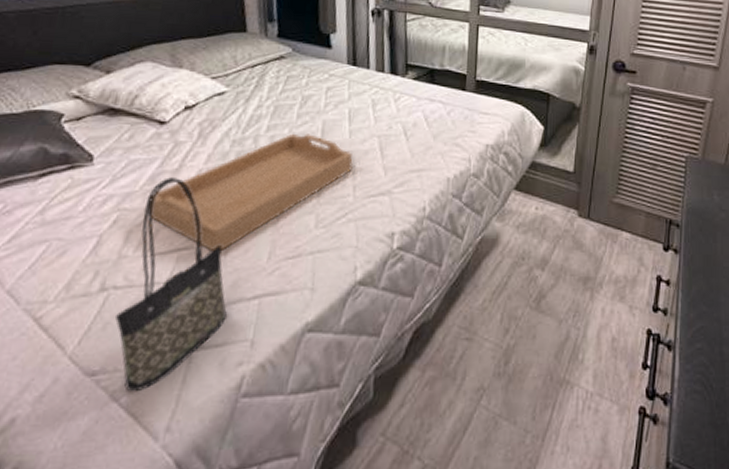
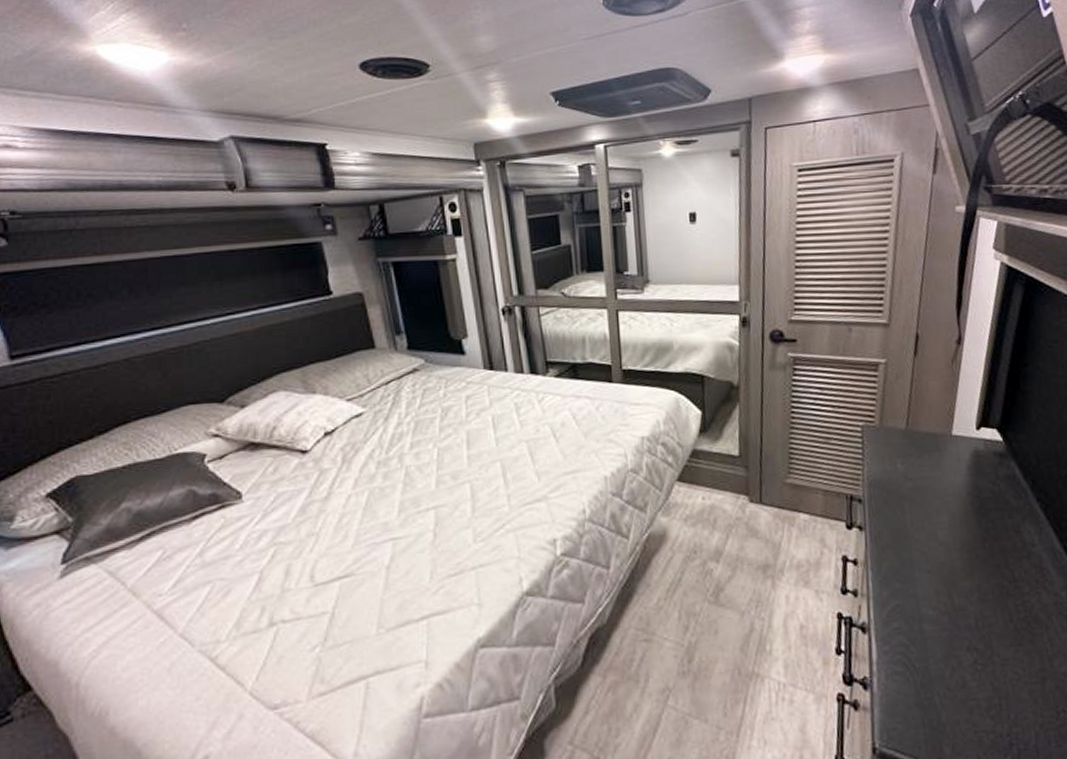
tote bag: present [114,177,227,392] -> none [287,506,397,722]
serving tray: present [147,133,353,251] -> none [301,446,504,576]

